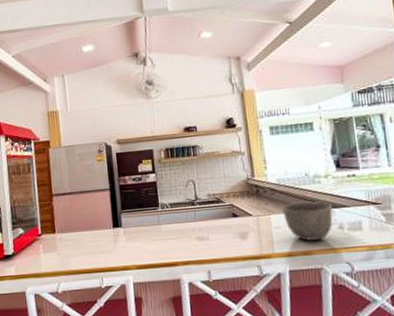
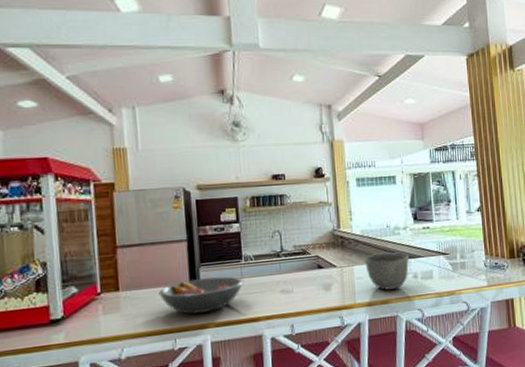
fruit bowl: none [87,222,161,256] -> present [158,276,243,314]

